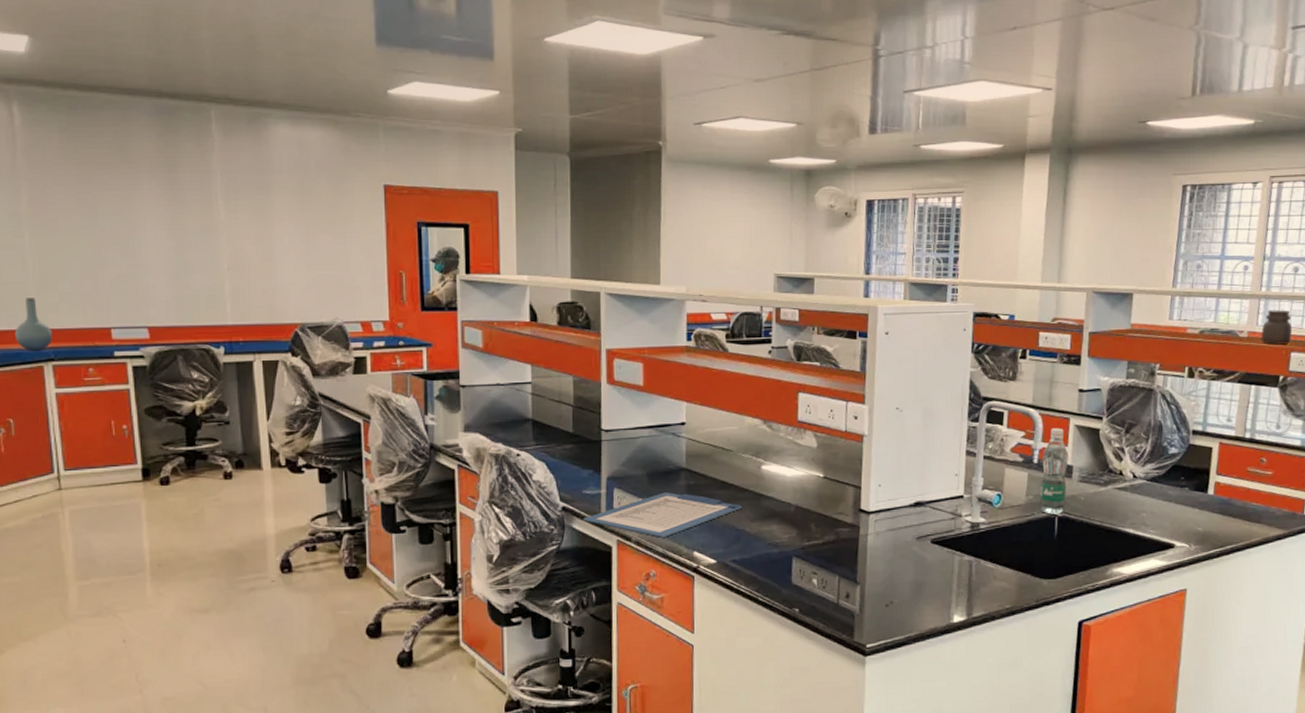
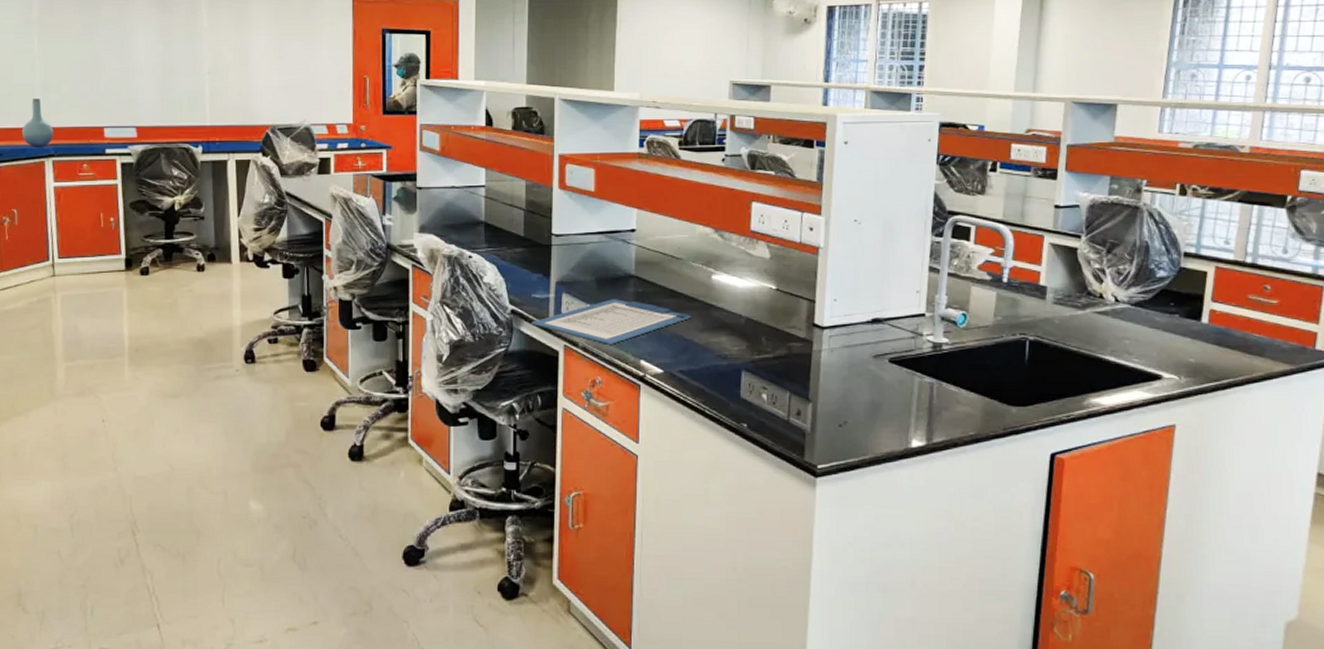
bottle: present [1039,428,1068,515] -> none [1009,246,1042,338]
jar: present [1261,310,1293,345] -> none [1266,123,1303,162]

